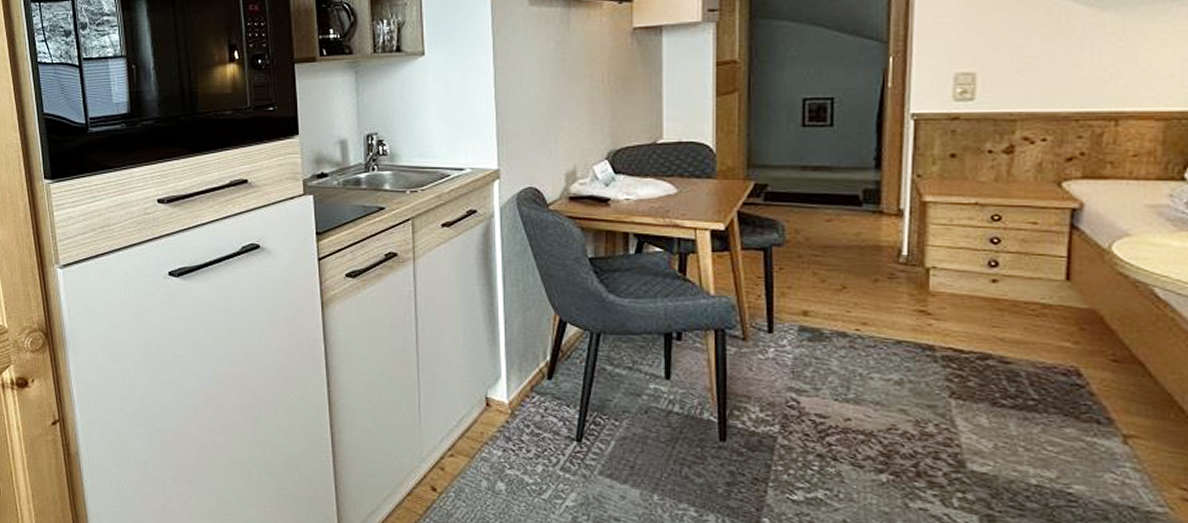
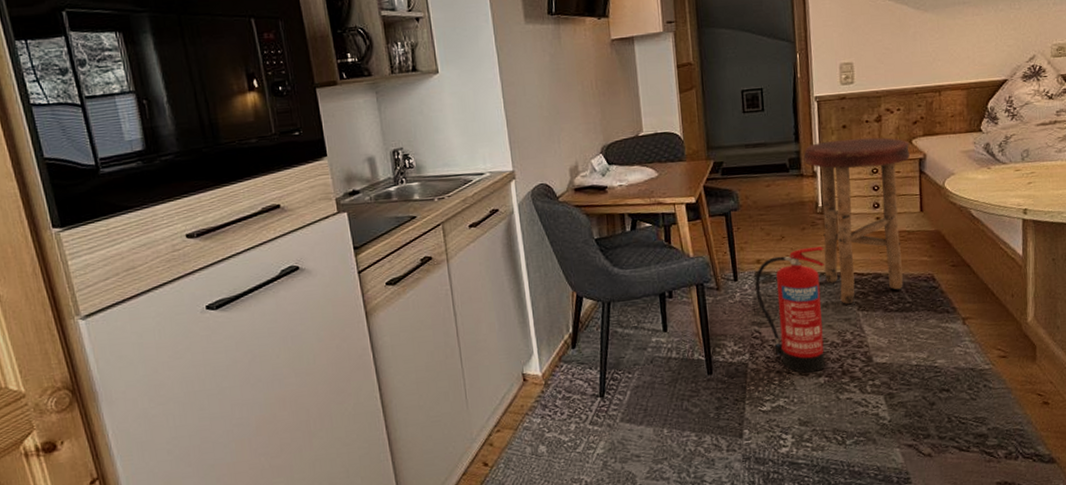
fire extinguisher: none [798,305,903,466] -> present [755,246,825,373]
stool: none [886,173,1058,386] -> present [803,137,910,304]

